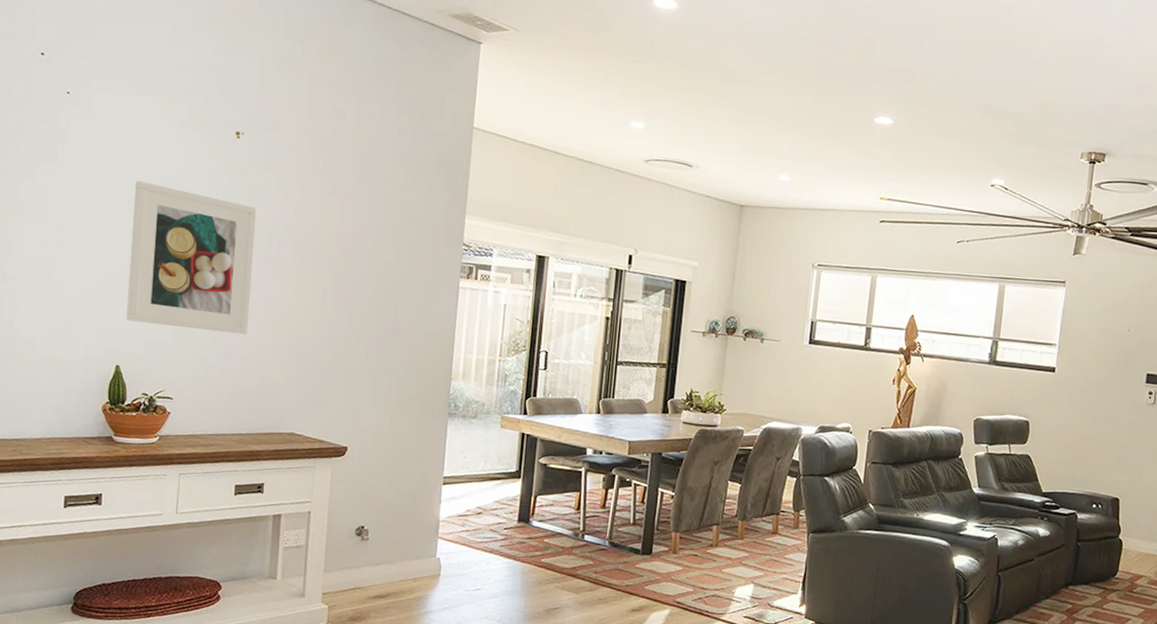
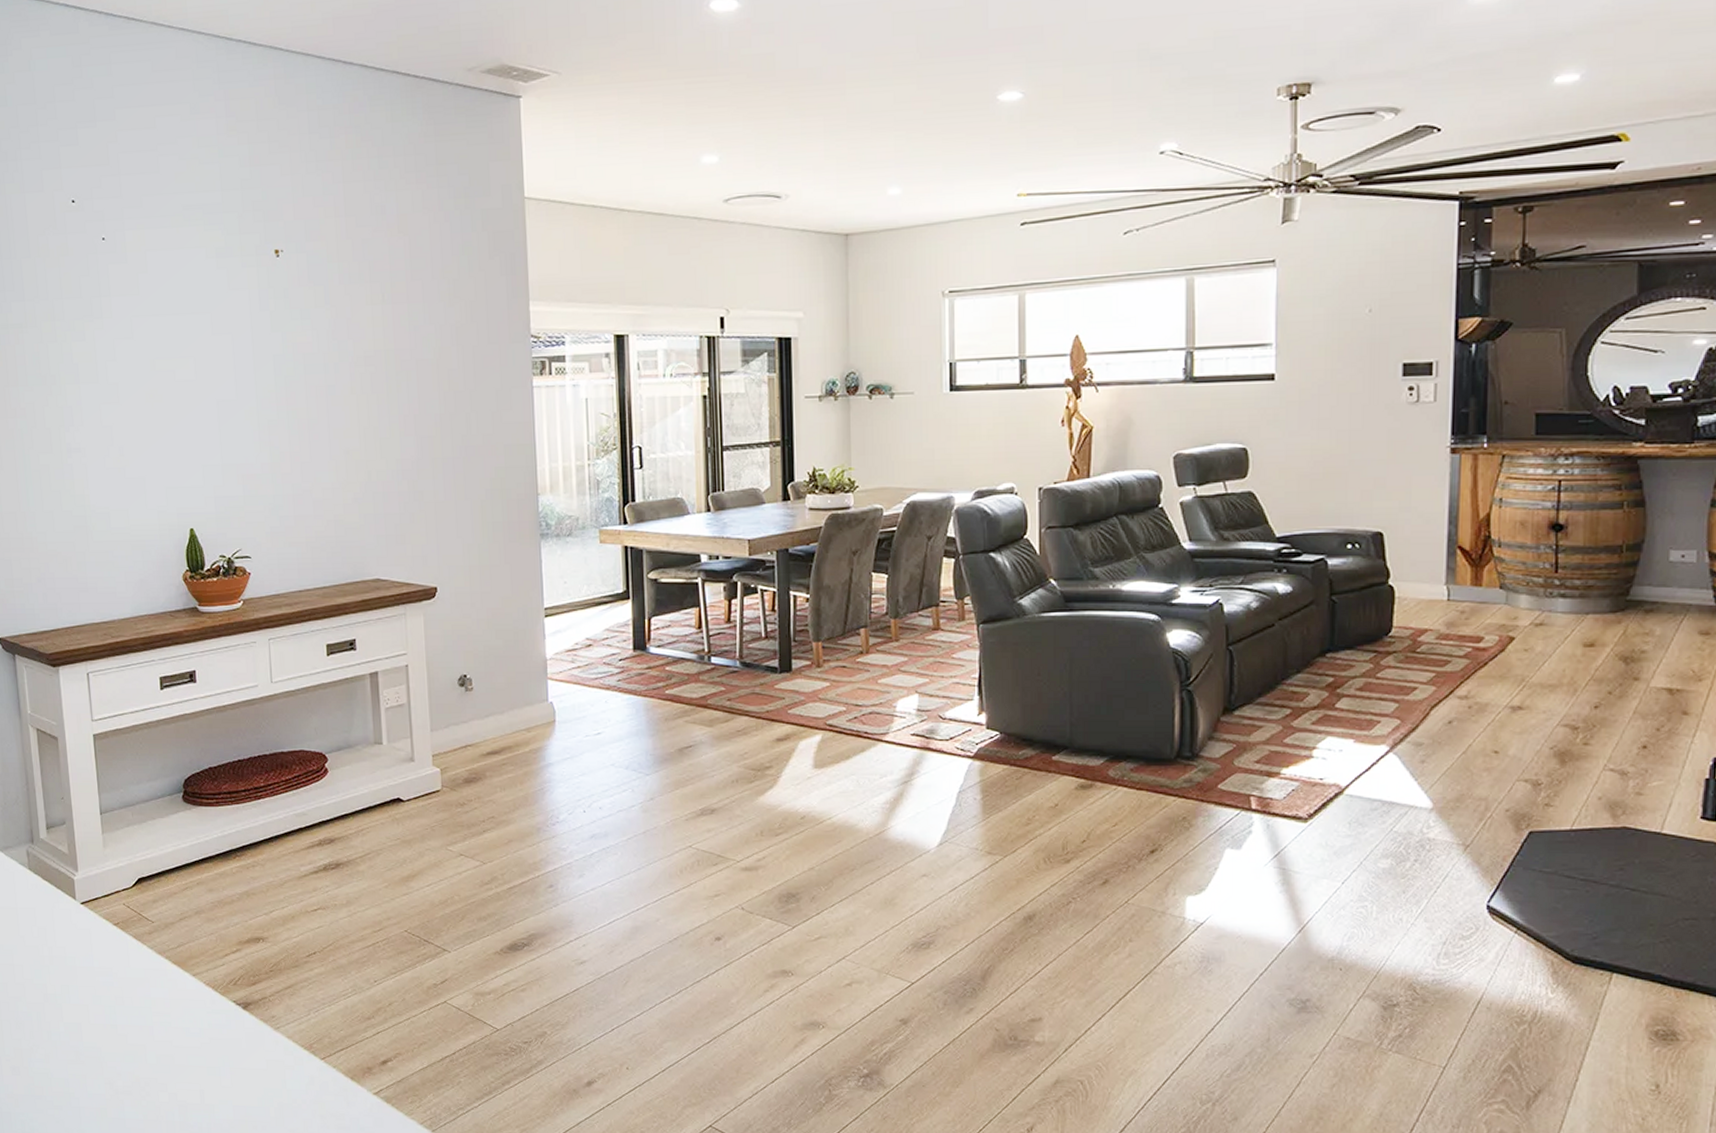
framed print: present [126,180,257,335] -> none [181,322,316,478]

